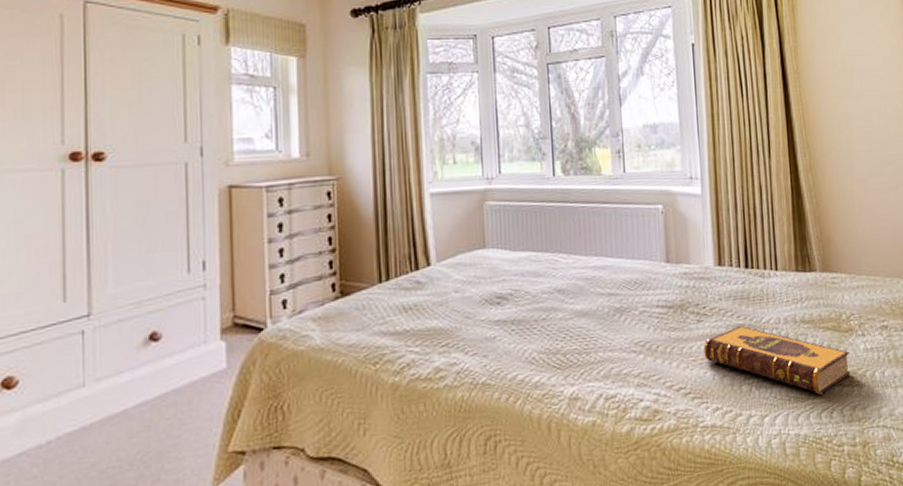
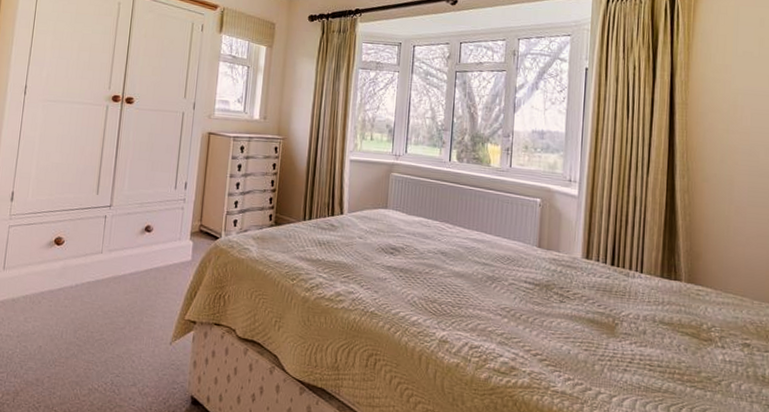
hardback book: present [703,325,851,395] -> none [562,313,706,391]

